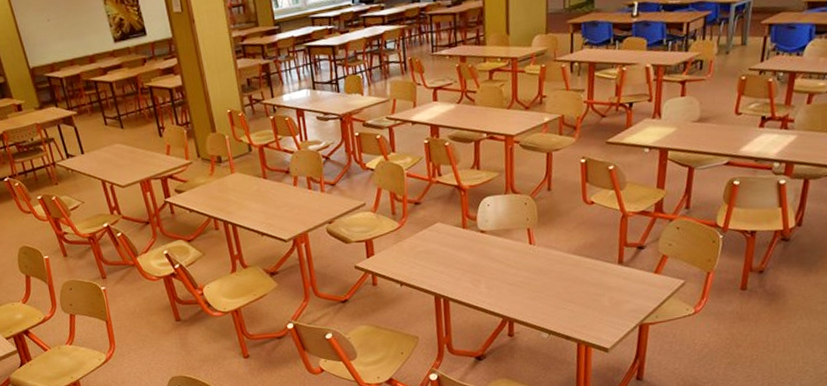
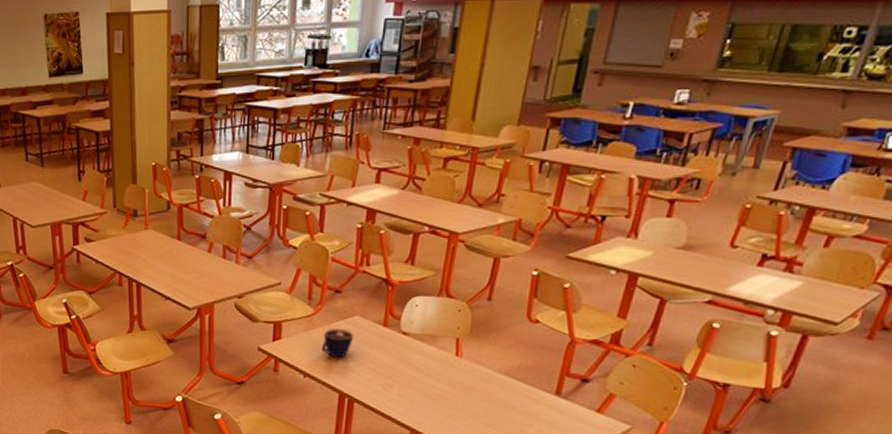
cup: none [411,236,439,264] -> present [322,329,355,358]

